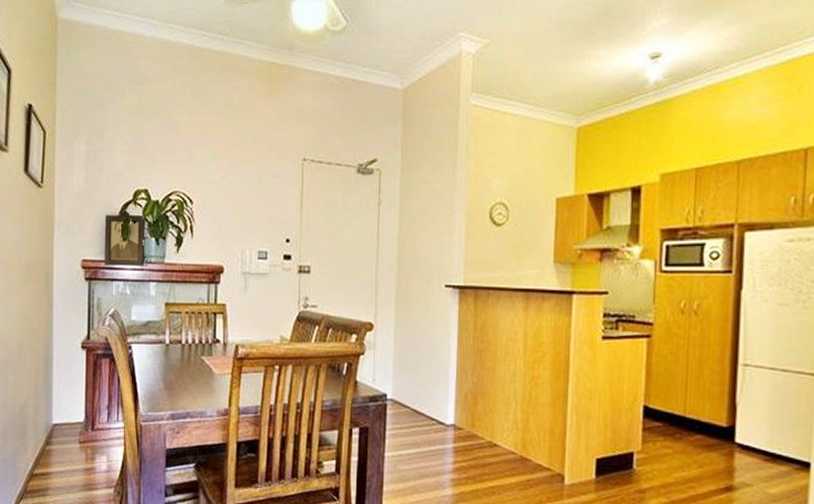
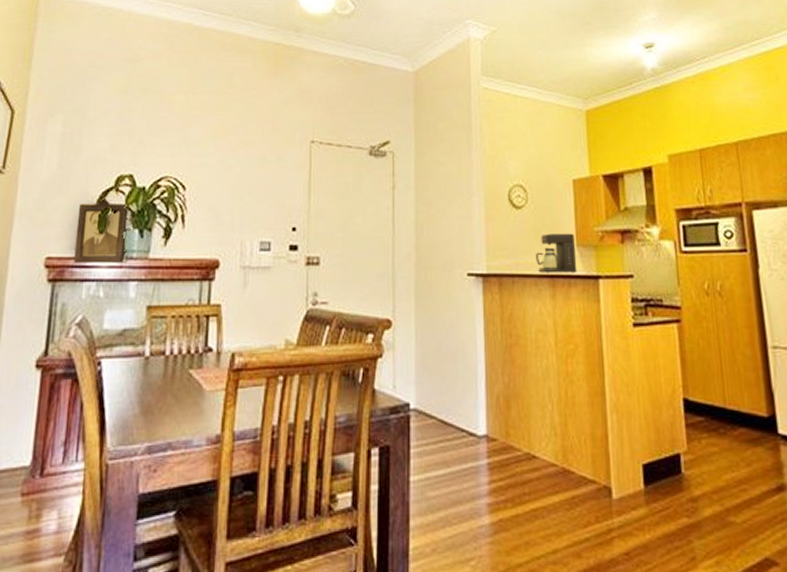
coffee maker: none [512,250,553,288] -> present [536,233,578,273]

